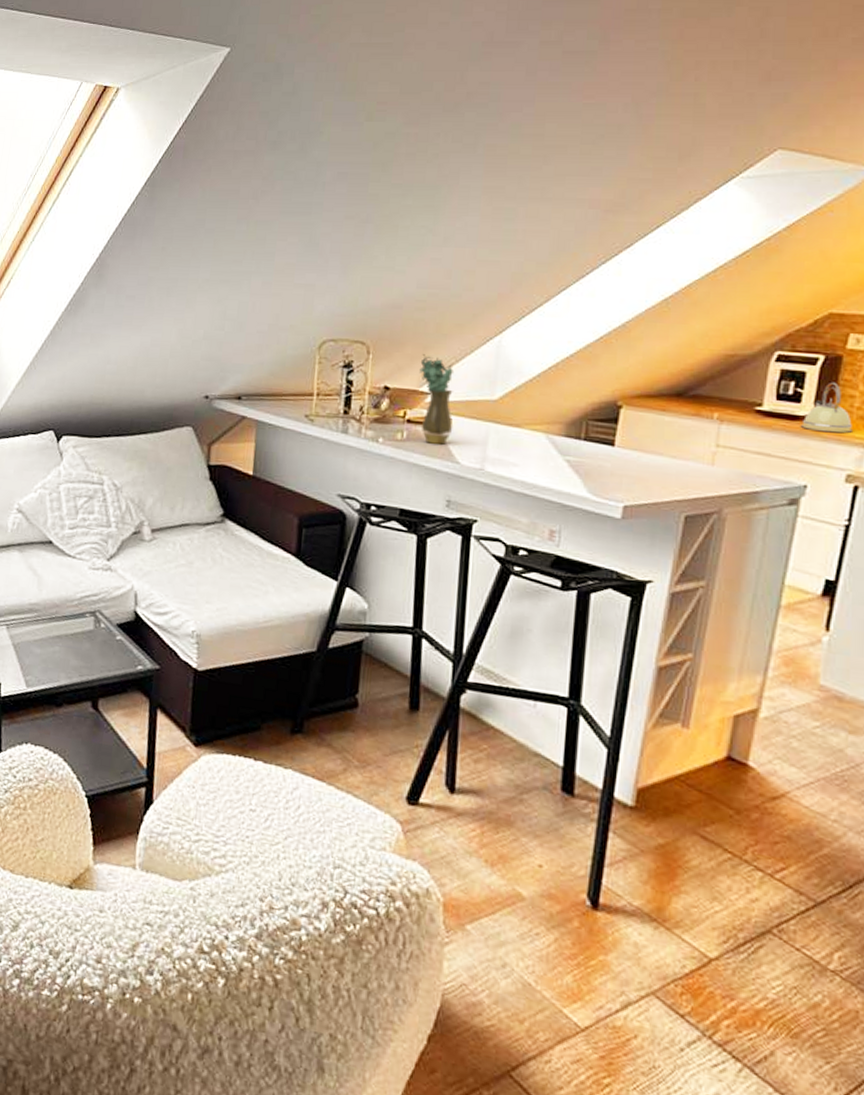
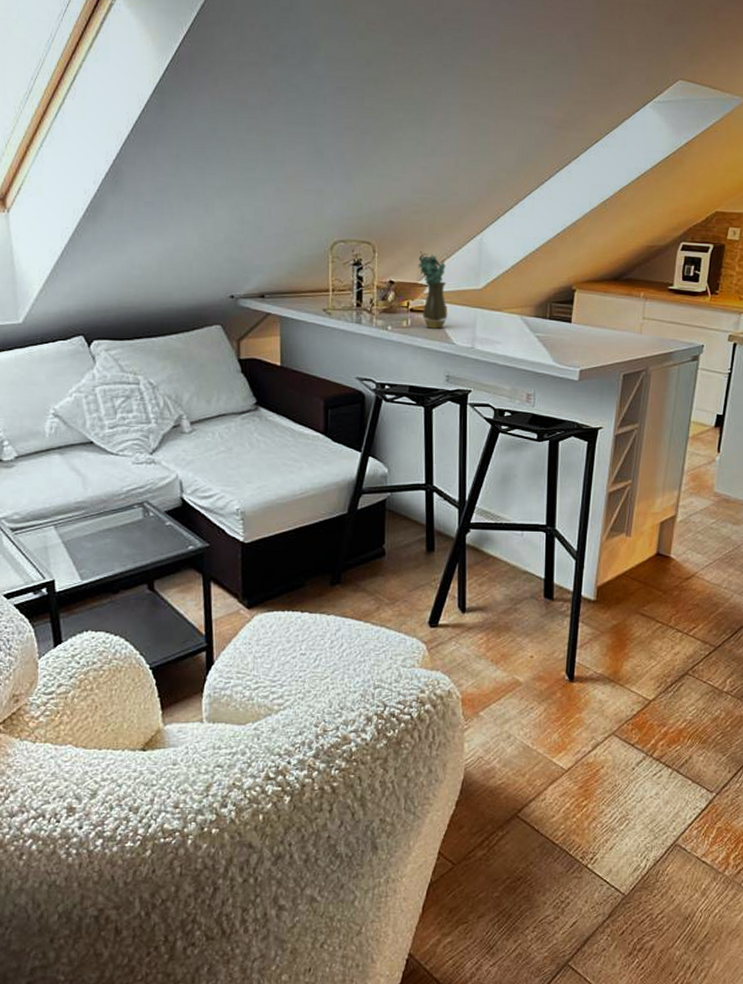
kettle: present [801,382,852,434] -> none [699,265,732,304]

